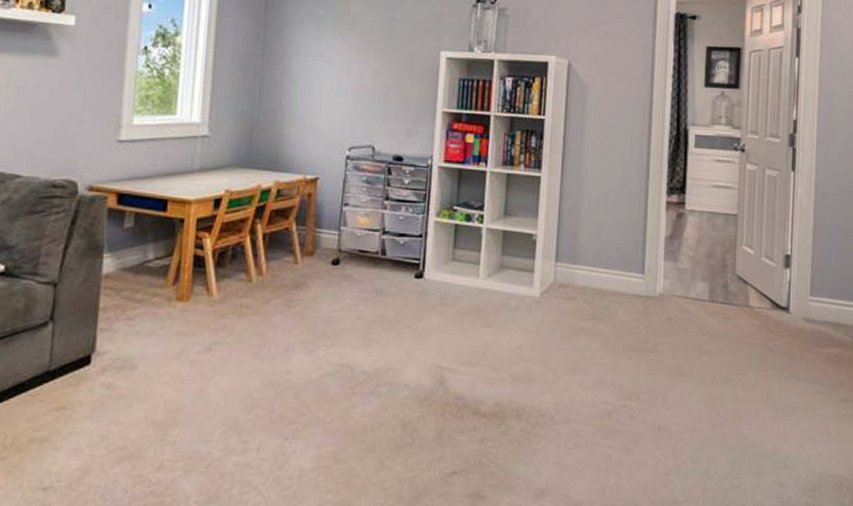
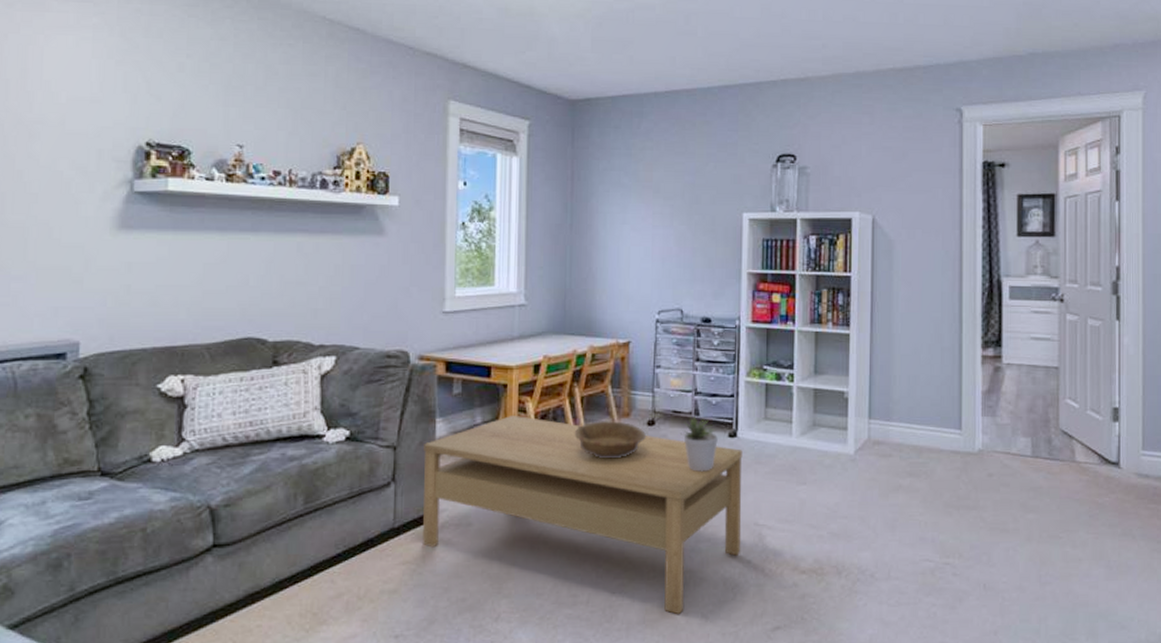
coffee table: none [81,251,429,460] -> present [423,415,743,614]
decorative bowl: none [253,258,330,299] -> present [574,420,646,459]
potted plant: none [366,256,404,313] -> present [681,416,718,472]

